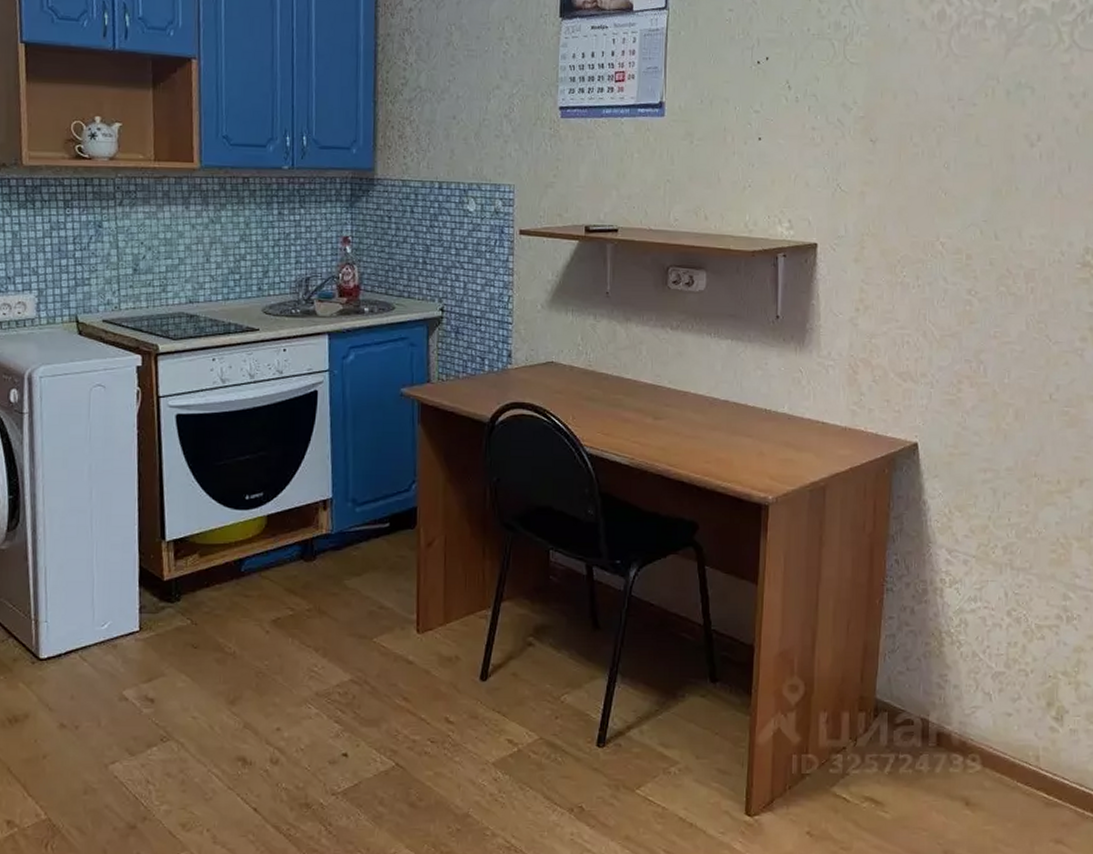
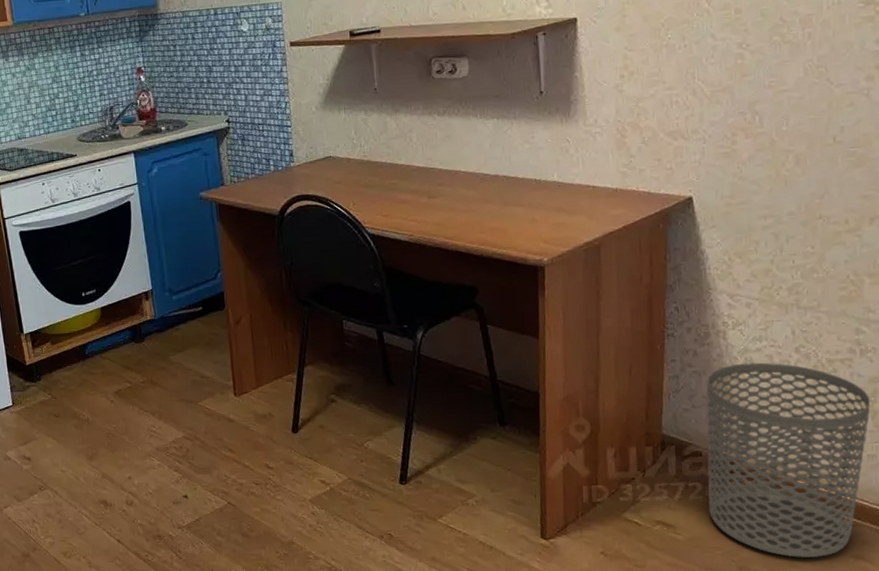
waste bin: none [918,624,1075,841] -> present [706,362,871,558]

